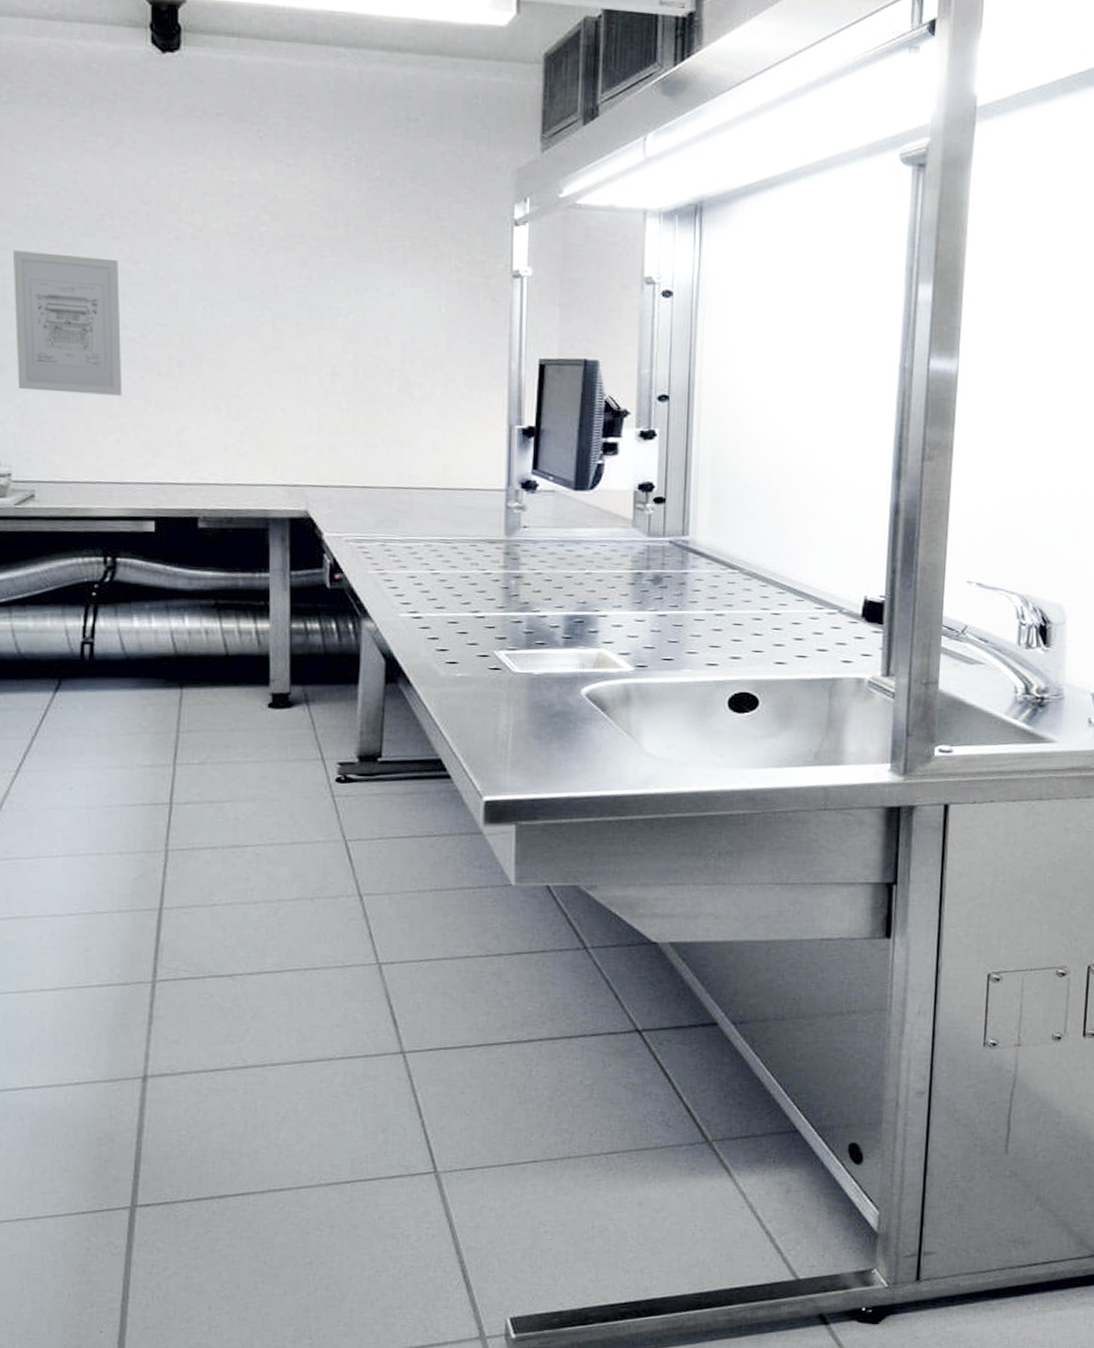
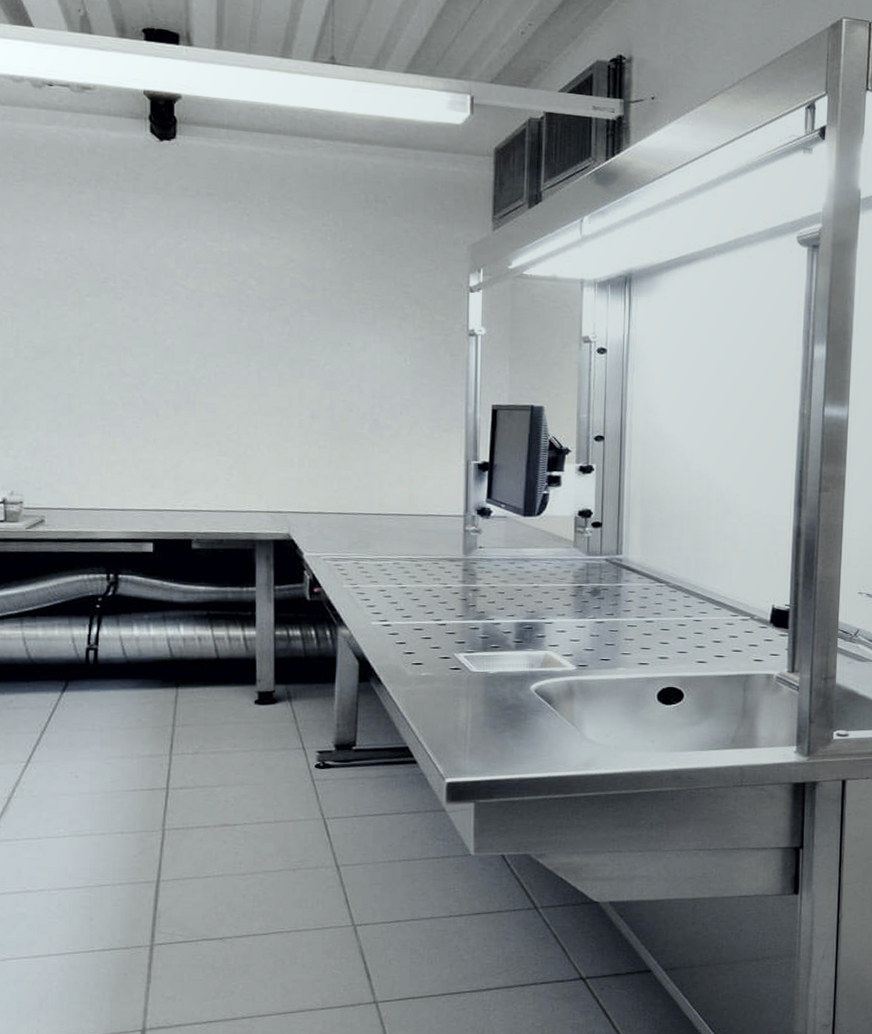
wall art: present [13,250,122,396] -> none [26,308,124,434]

